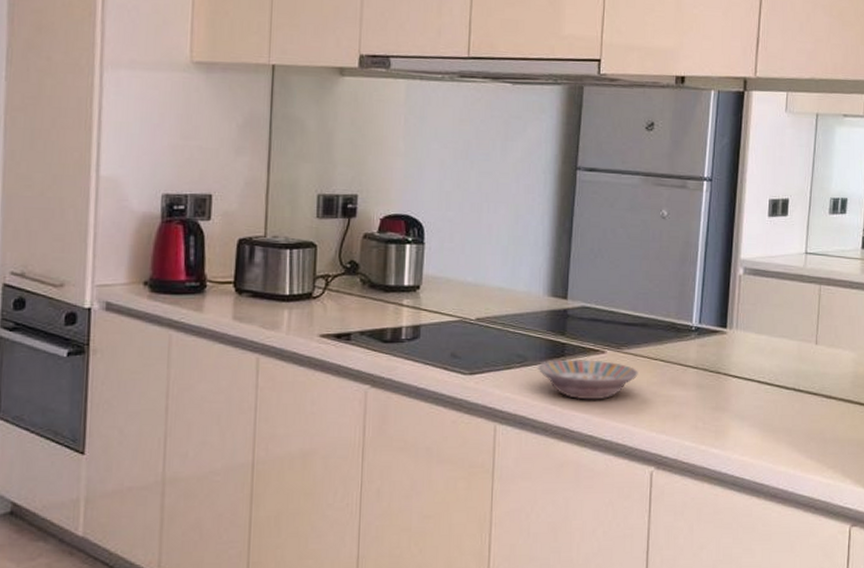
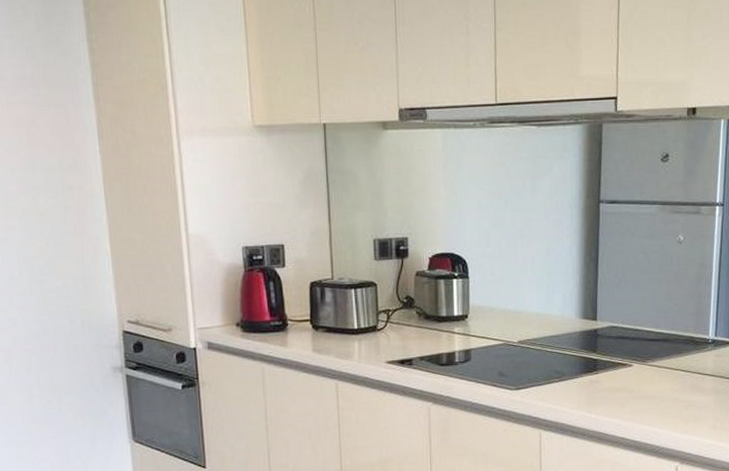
bowl: present [537,359,638,400] -> none [574,372,662,408]

